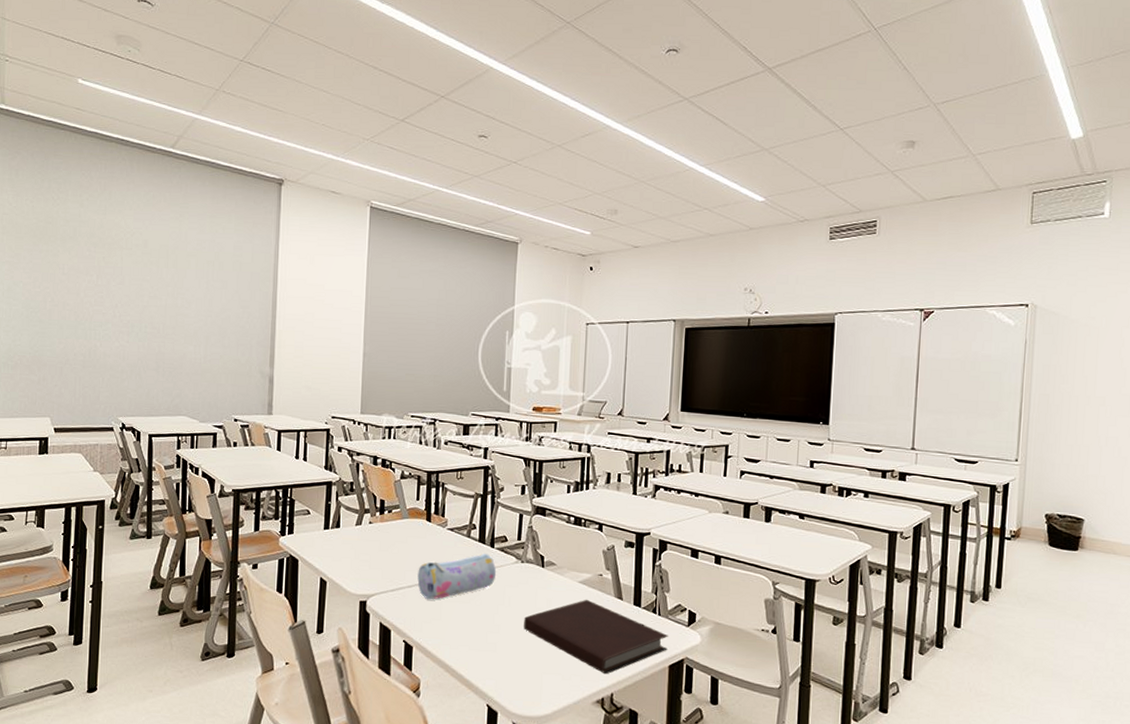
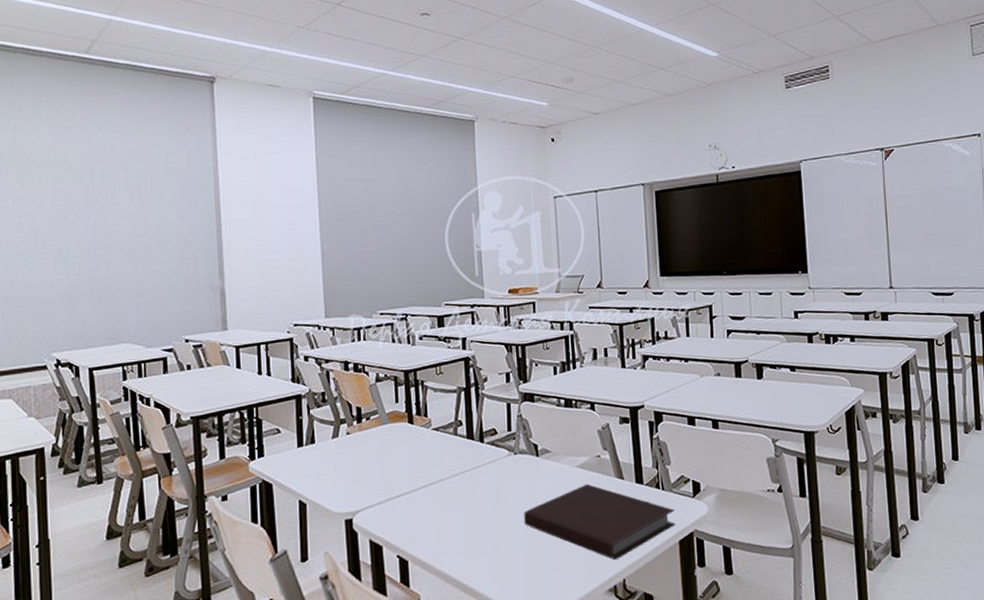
pencil case: present [417,554,497,600] -> none [405,450,490,508]

